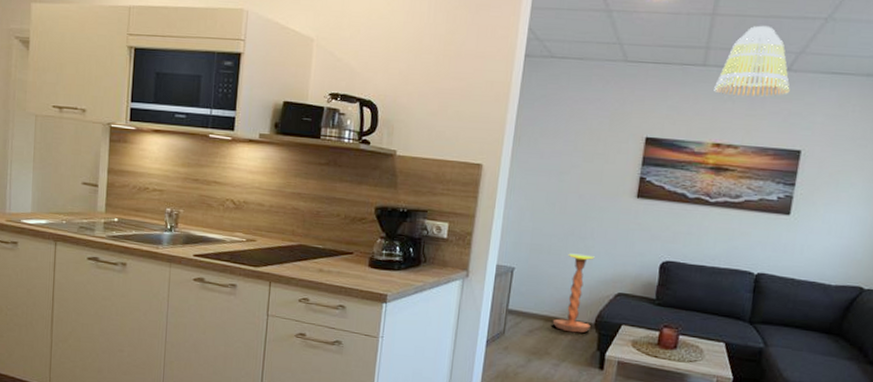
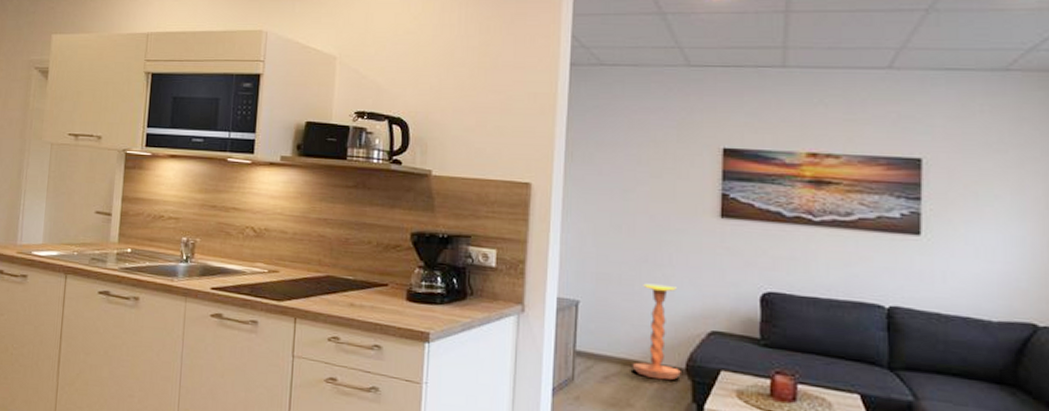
lamp shade: present [714,25,790,97] -> none [800,20,895,99]

